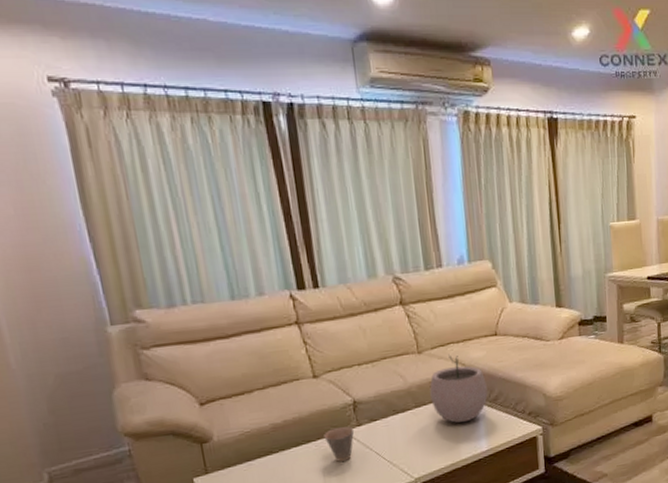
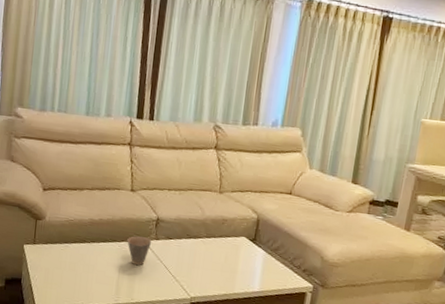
plant pot: present [429,354,488,423] -> none [220,200,272,262]

